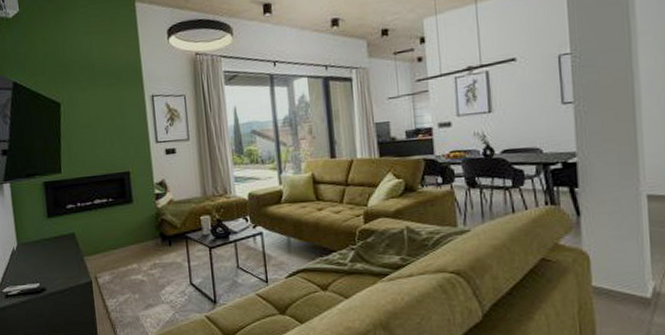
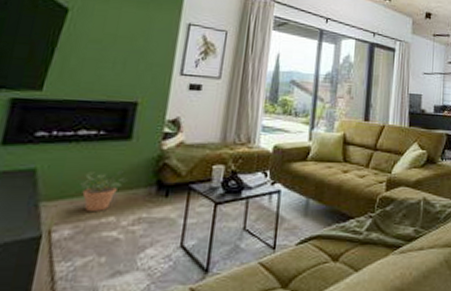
potted plant: none [106,227,138,261] -> present [80,169,128,211]

